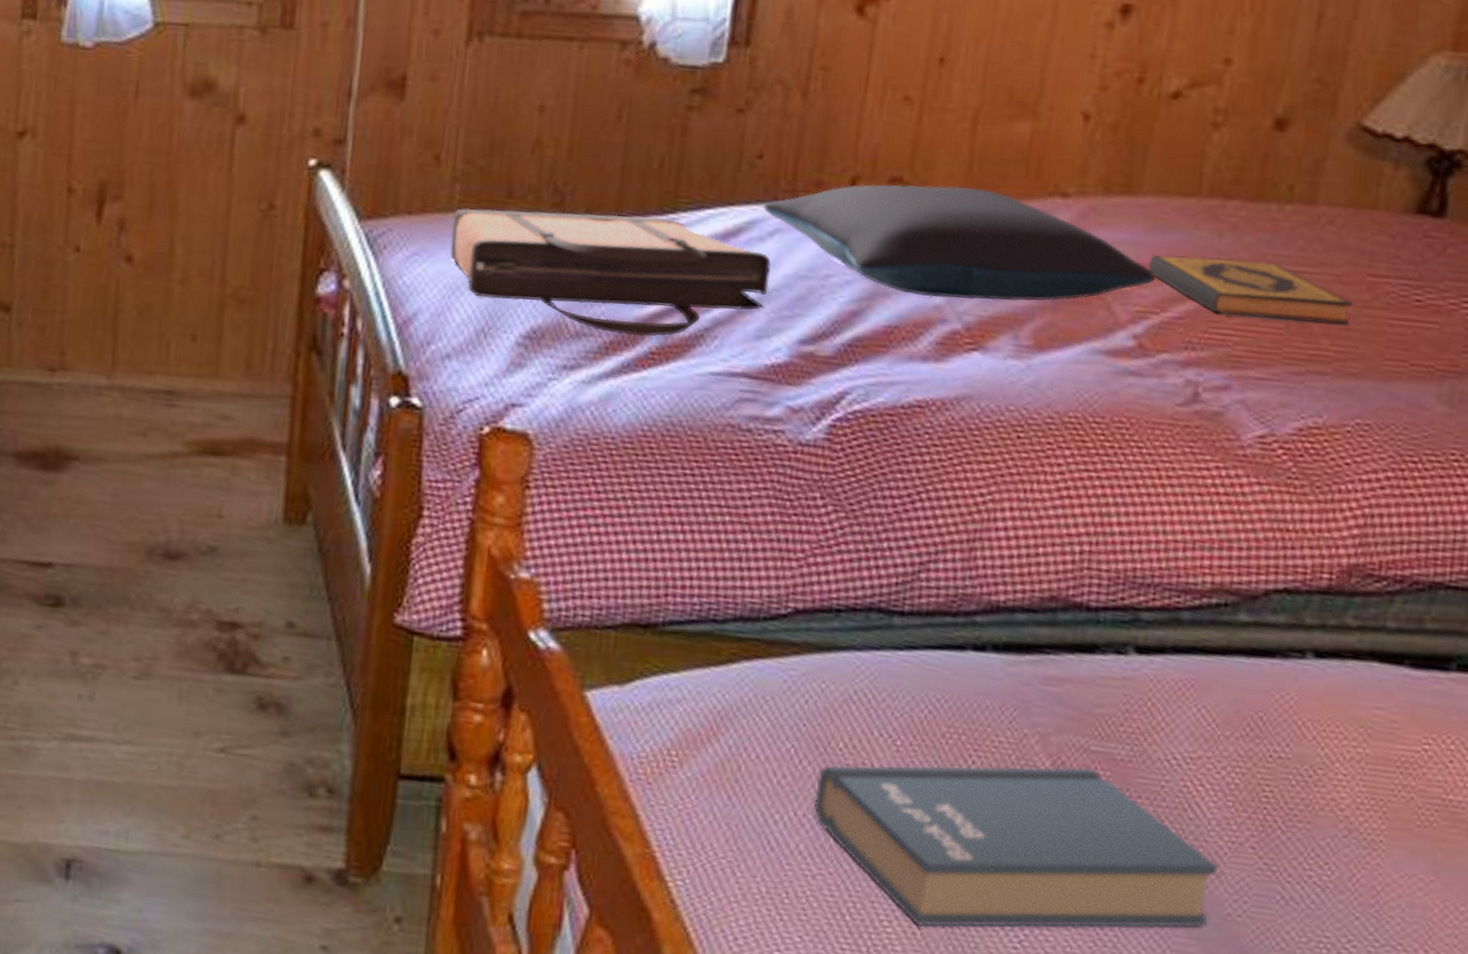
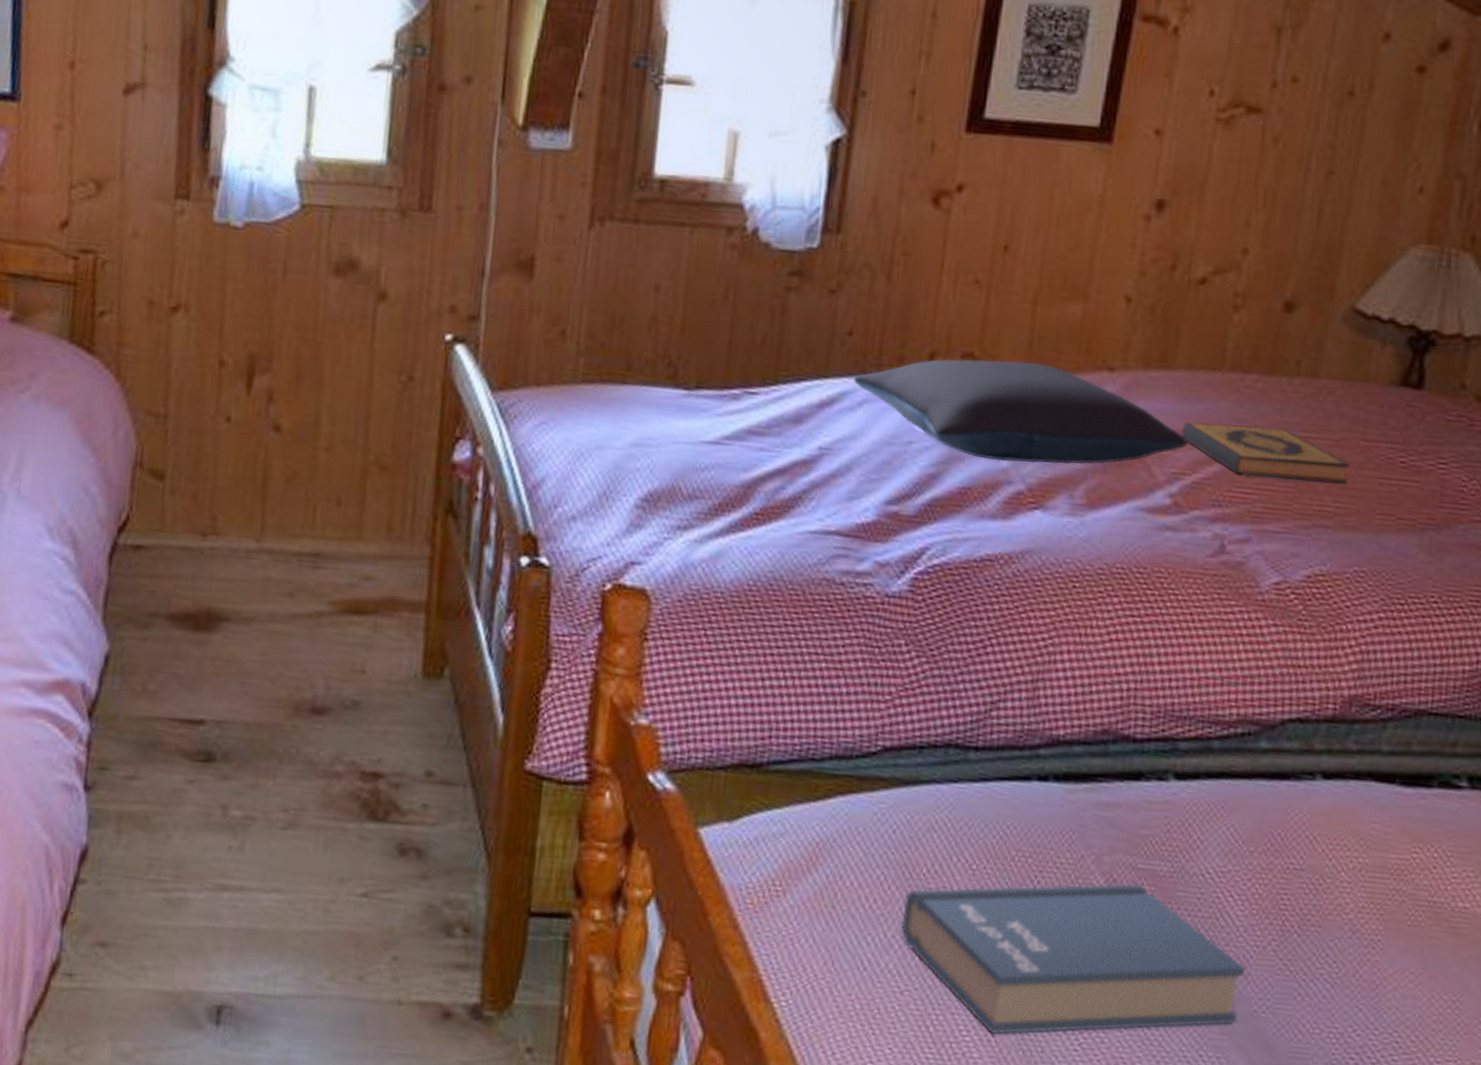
shopping bag: present [450,208,771,336] -> none [575,380,860,498]

